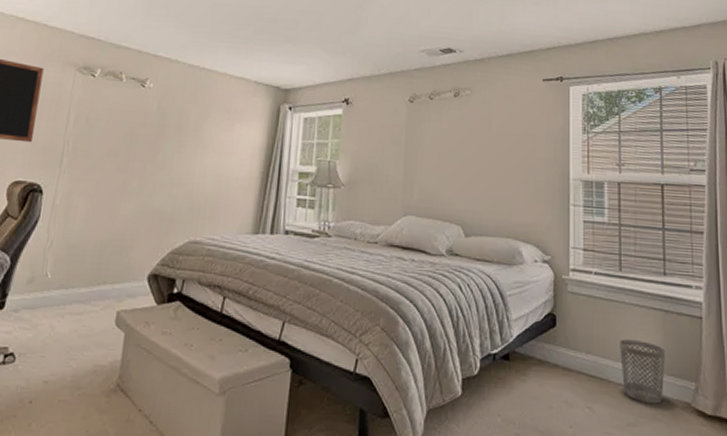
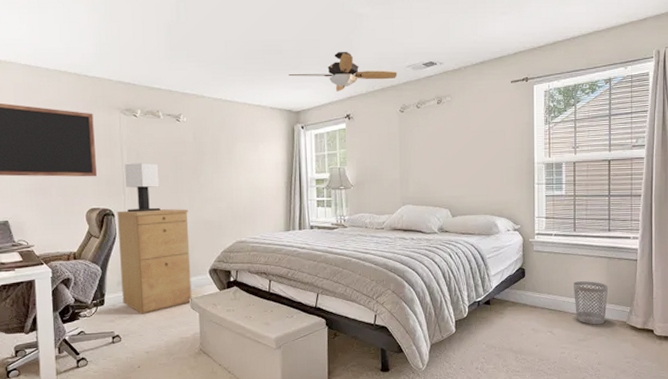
filing cabinet: none [28,187,135,327] -> present [117,209,192,314]
table lamp: none [59,130,110,193] -> present [124,163,161,213]
ceiling fan: none [282,26,409,71] -> present [289,51,397,91]

